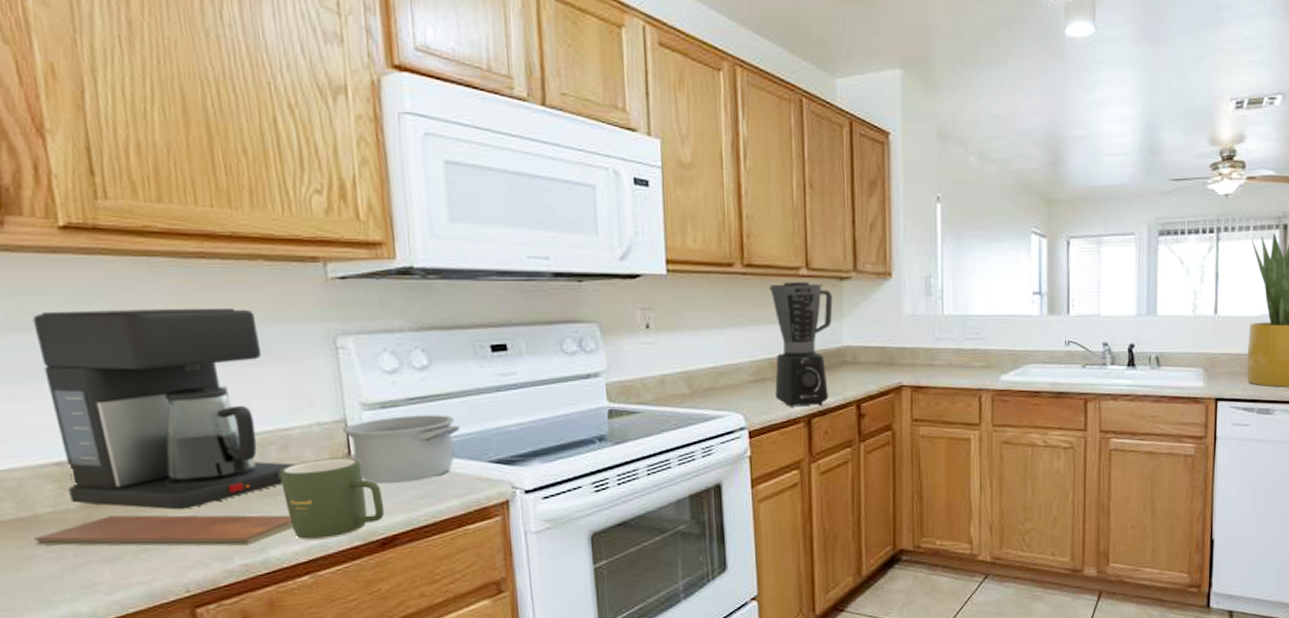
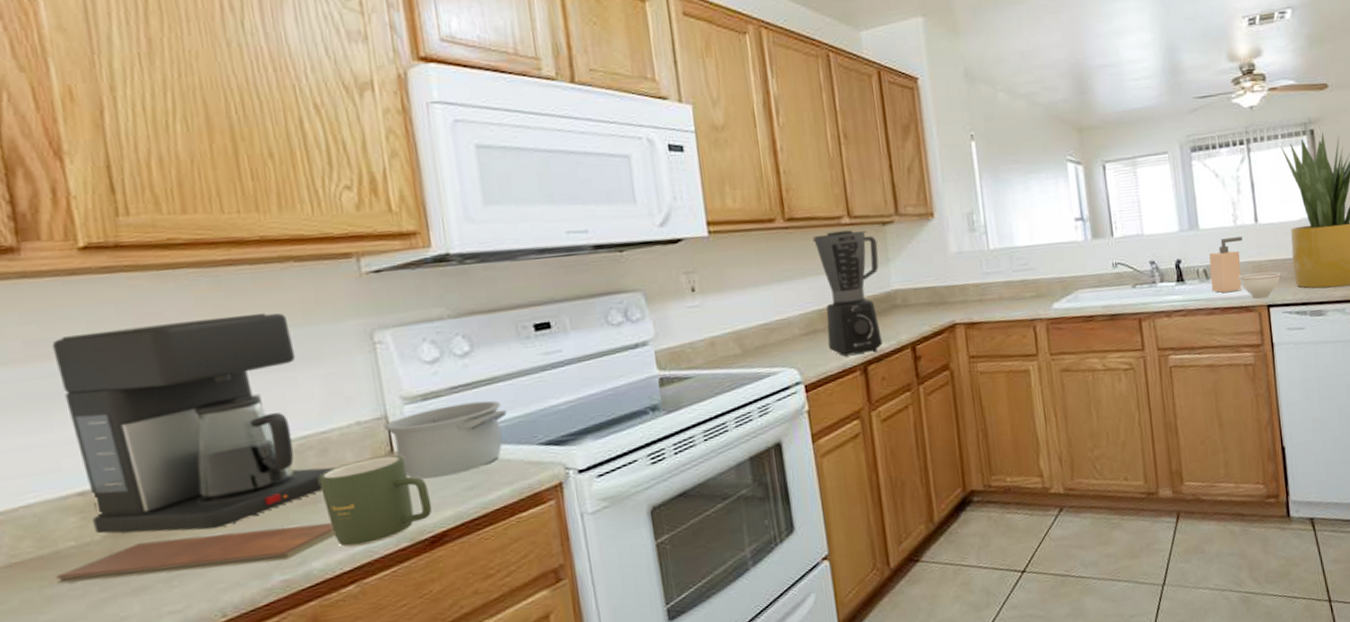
soap dispenser: none [1161,327,1199,382] -> present [1209,236,1242,293]
bowl: none [1189,365,1235,392] -> present [1237,271,1282,300]

